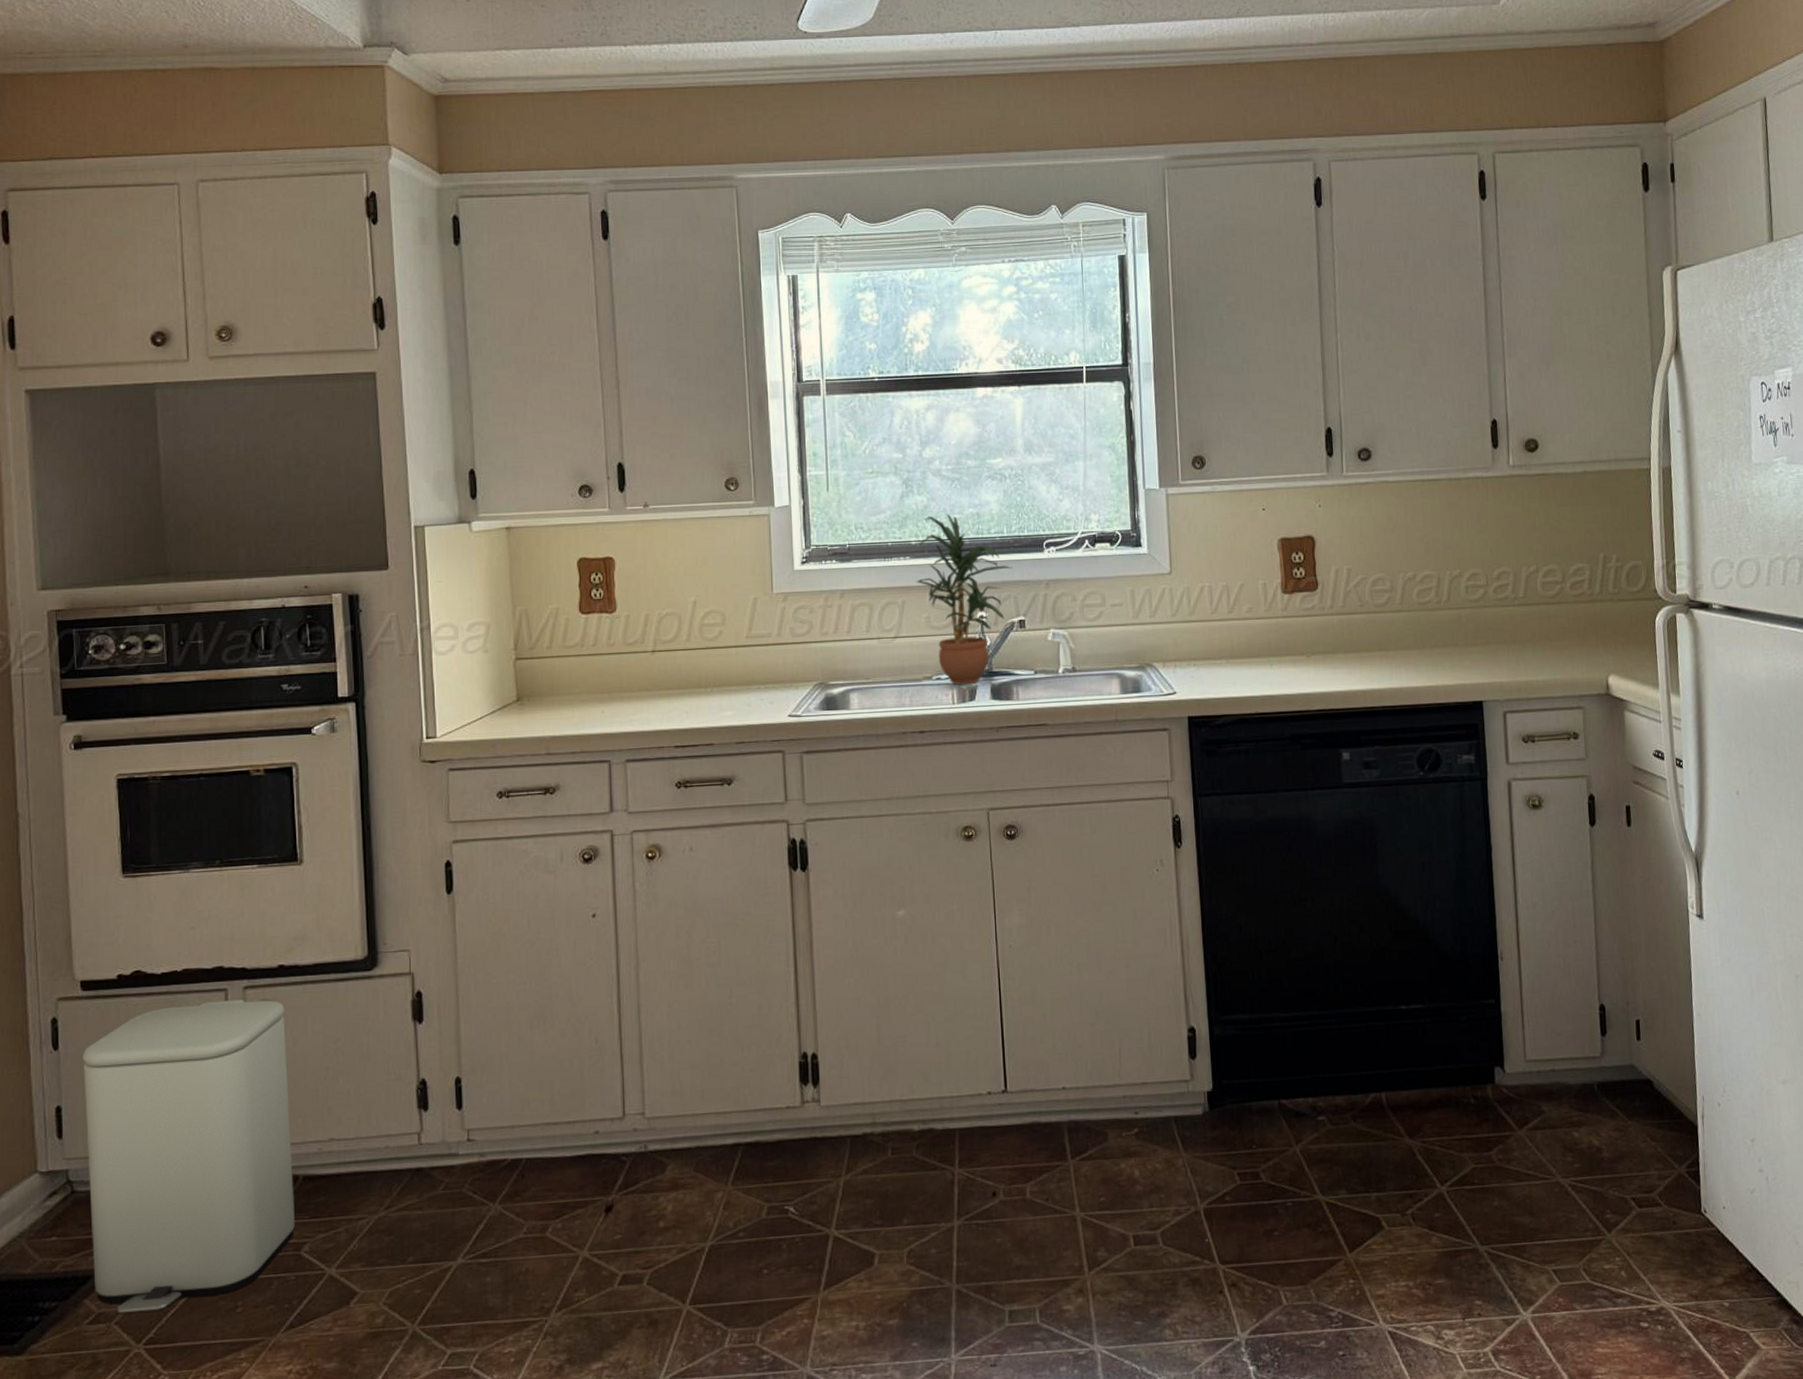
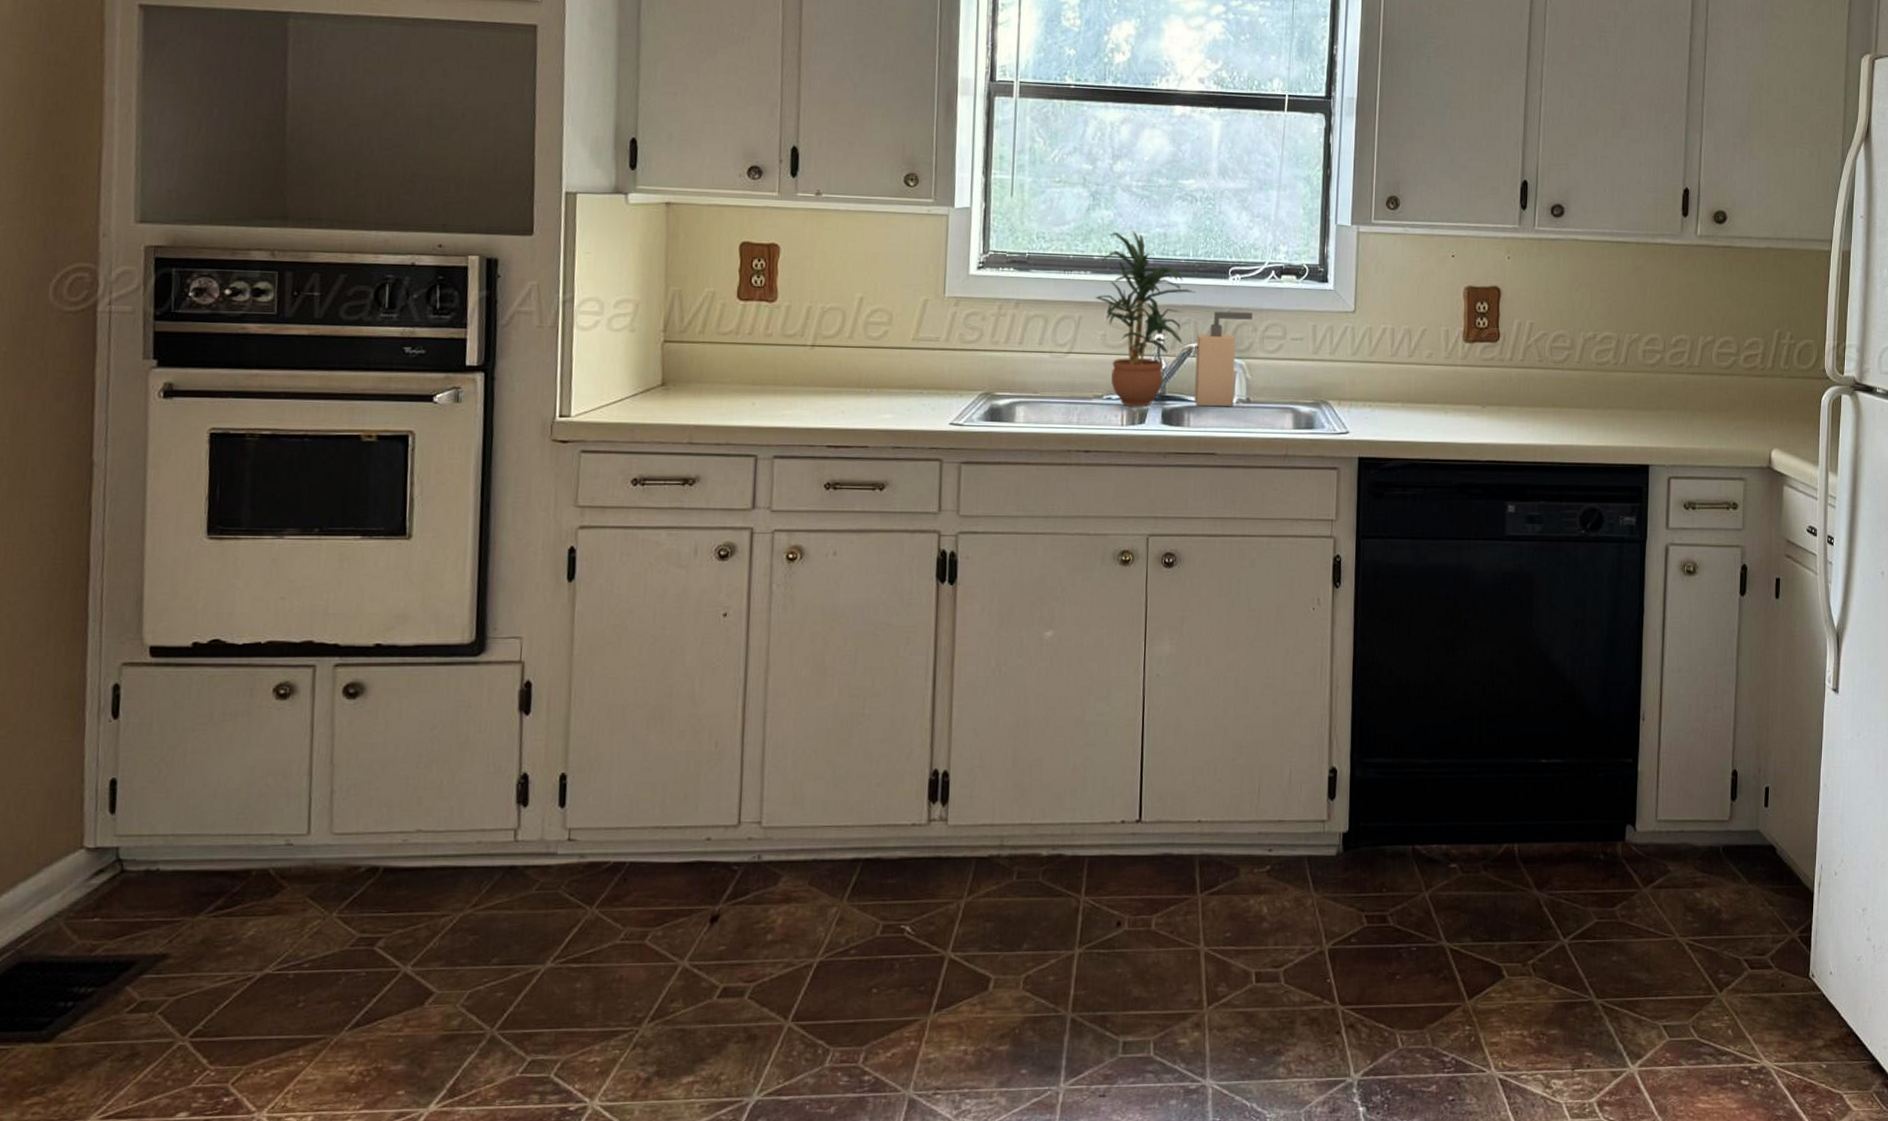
pedal bin: present [82,999,295,1315] -> none [139,677,378,1005]
soap dispenser: none [1017,583,1071,678] -> present [1194,311,1253,406]

